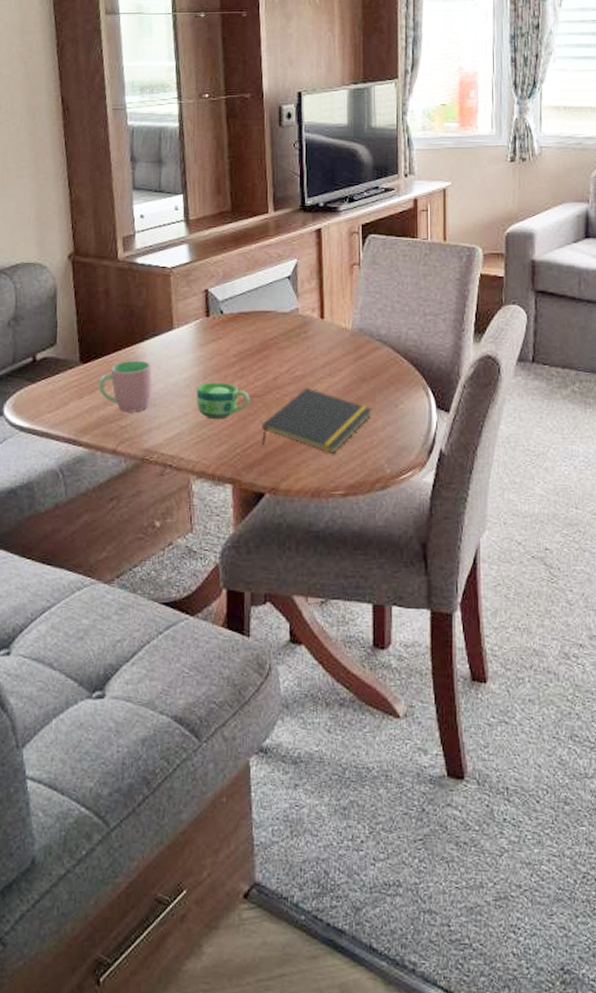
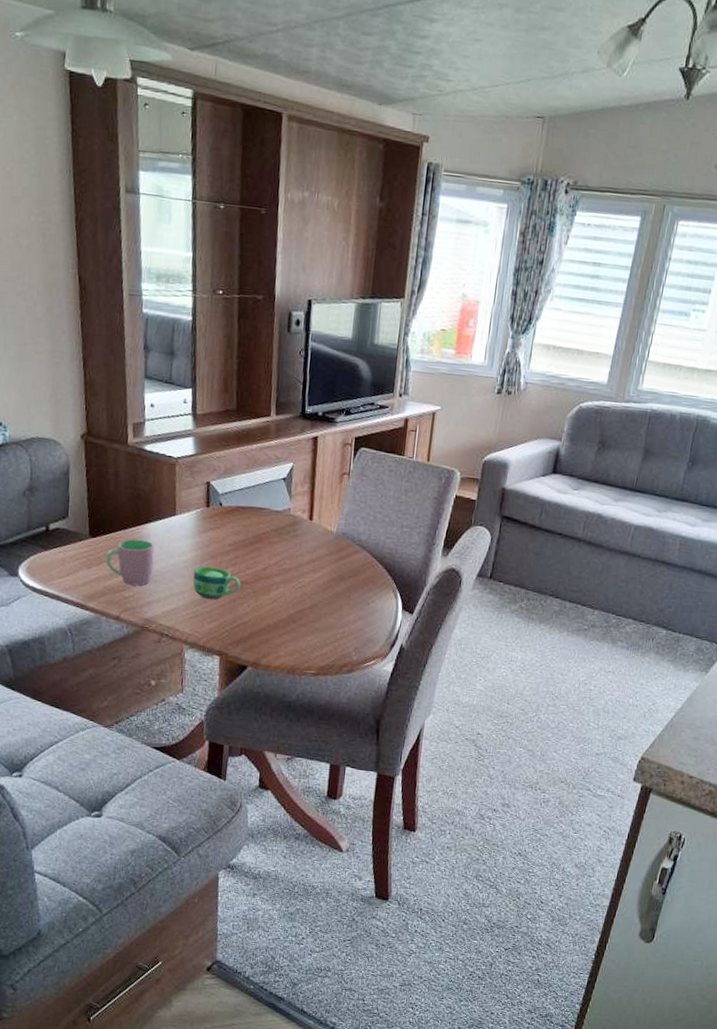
notepad: present [262,387,373,453] -> none [248,579,347,639]

